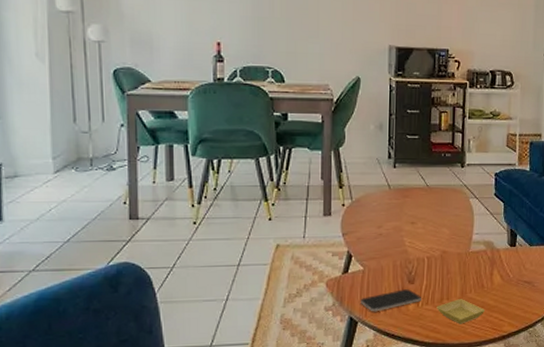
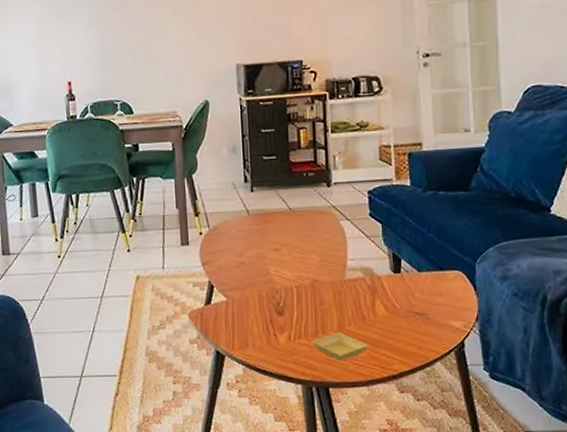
smartphone: present [361,289,421,312] -> none [226,321,293,346]

